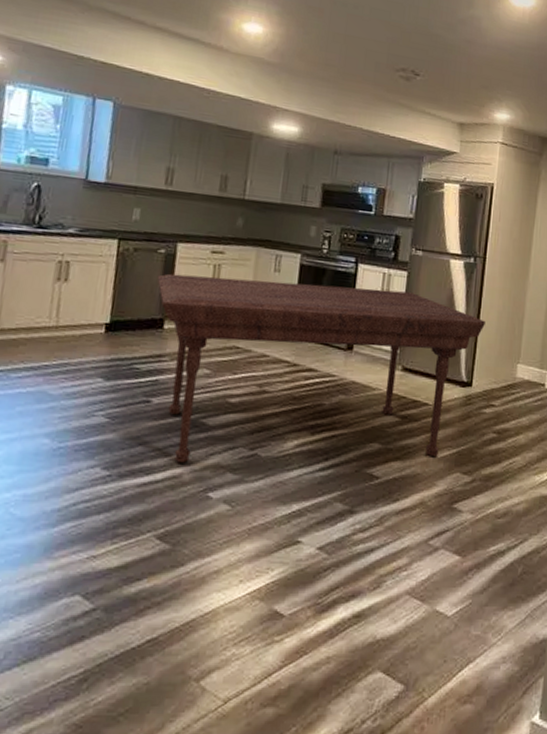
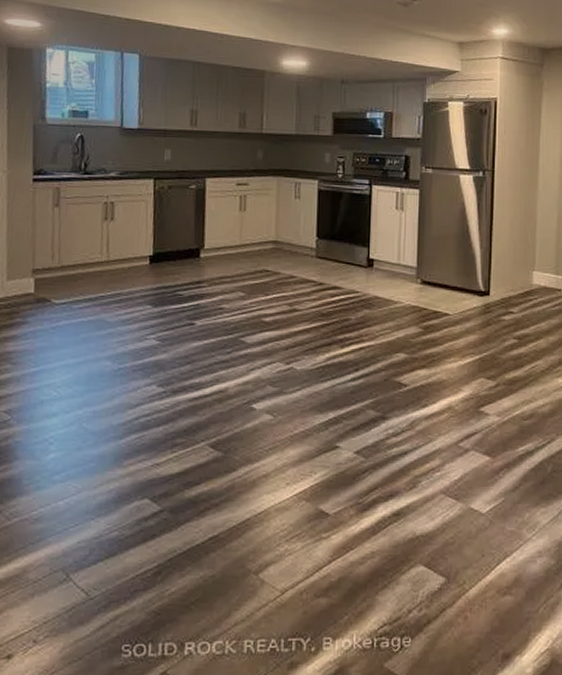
dining table: present [157,273,485,463] -> none [190,207,498,378]

